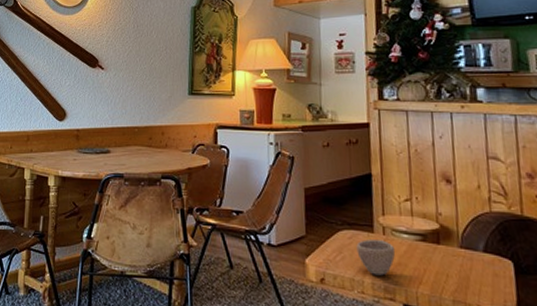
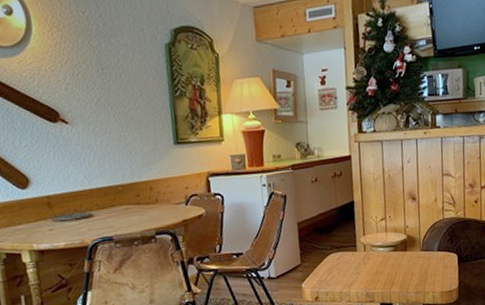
cup: present [356,240,396,276] -> none [343,256,374,286]

